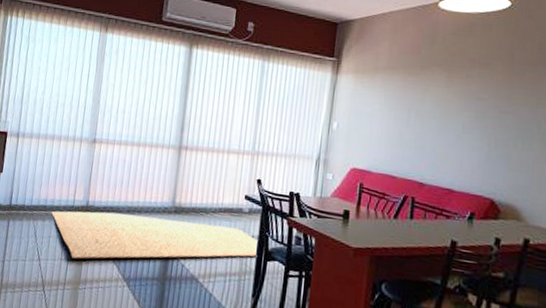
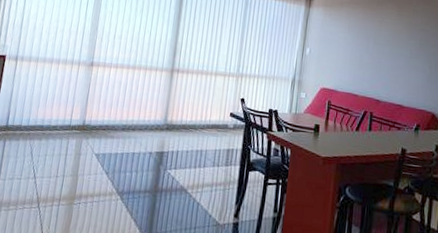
rug: present [50,211,258,259] -> none [47,130,241,176]

